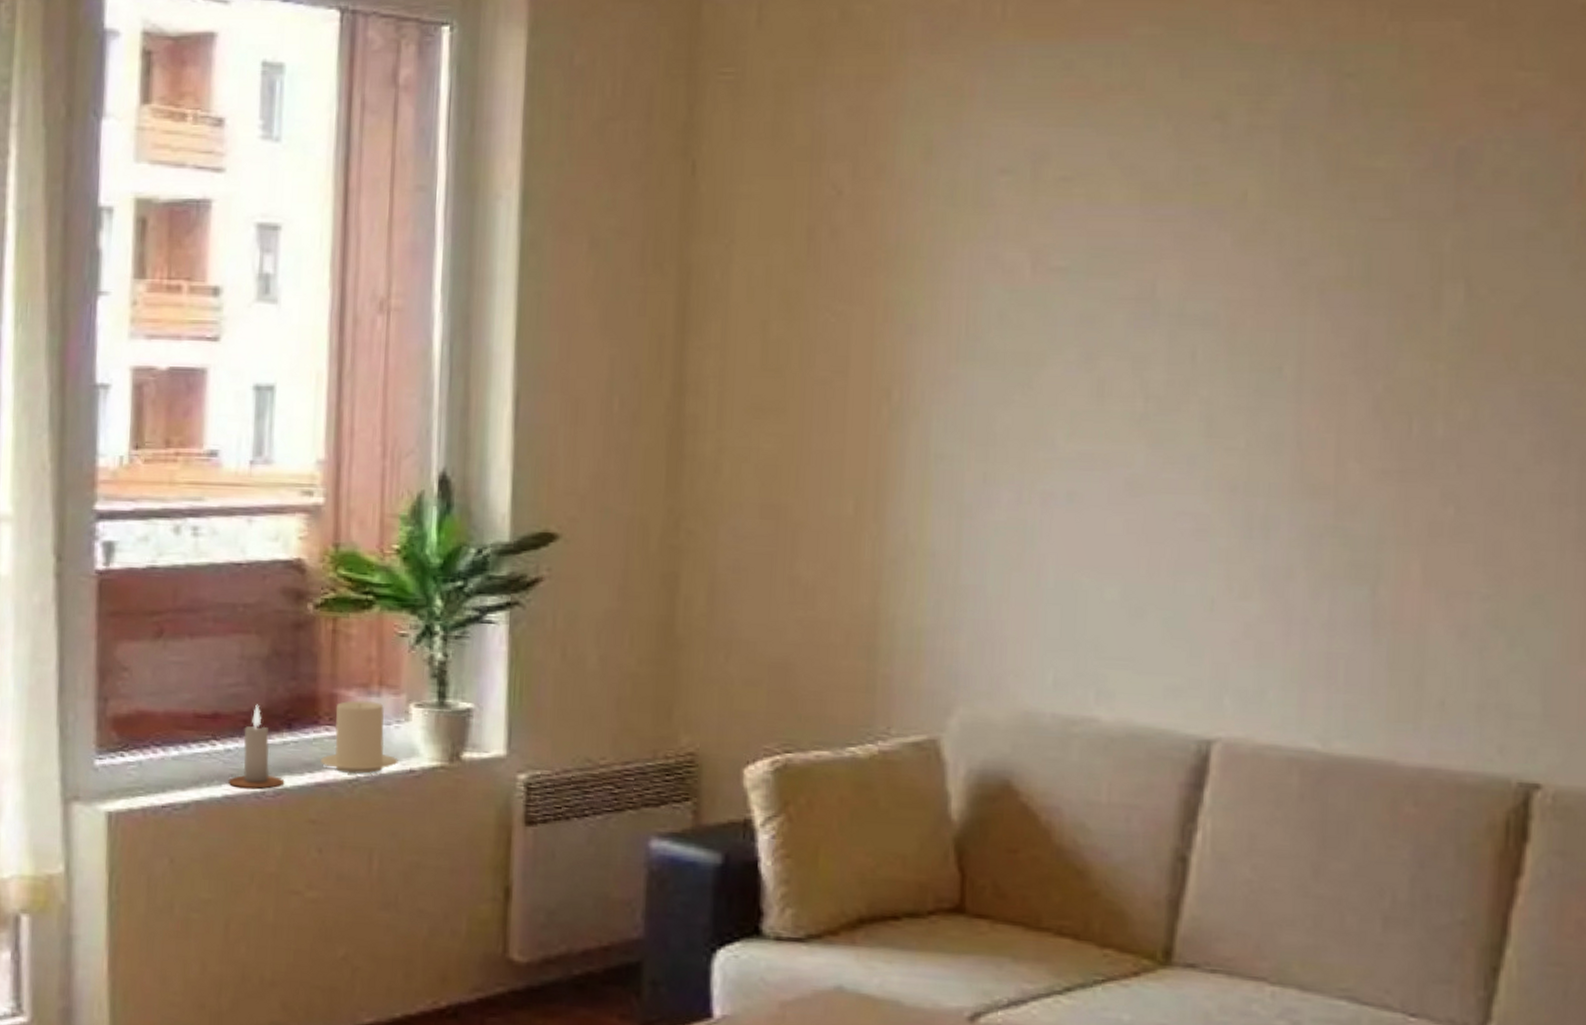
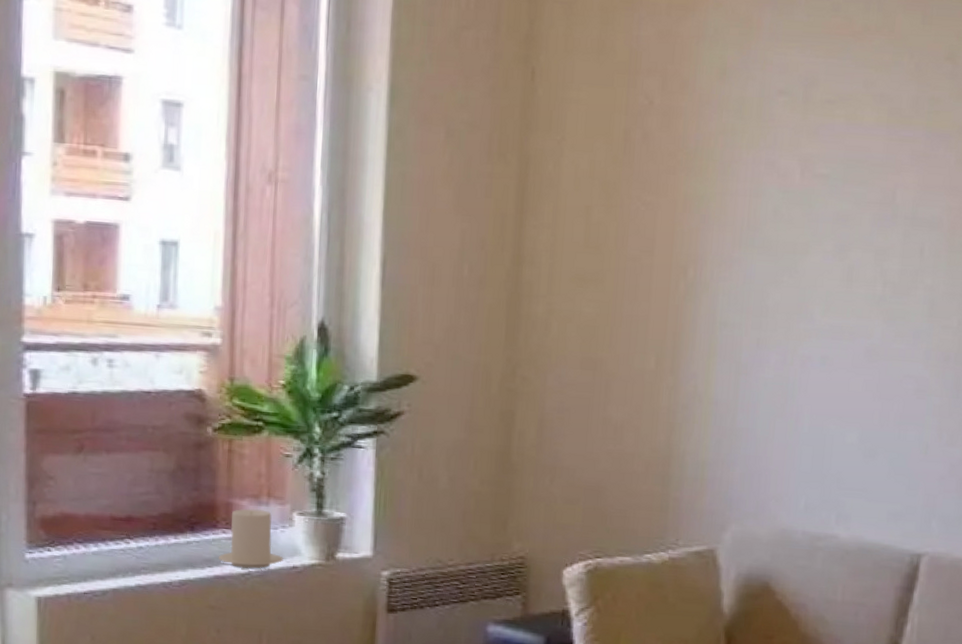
candle: present [228,704,285,789] -> none [140,510,188,580]

